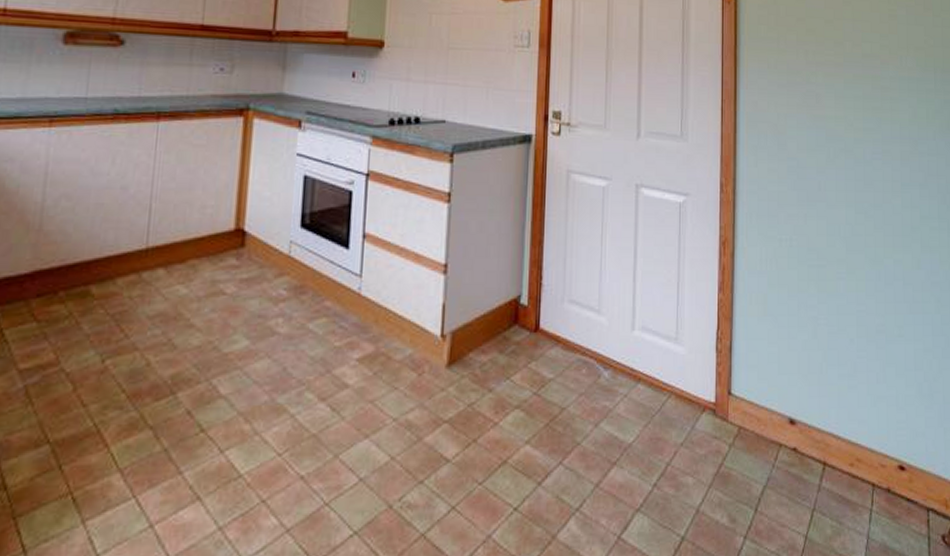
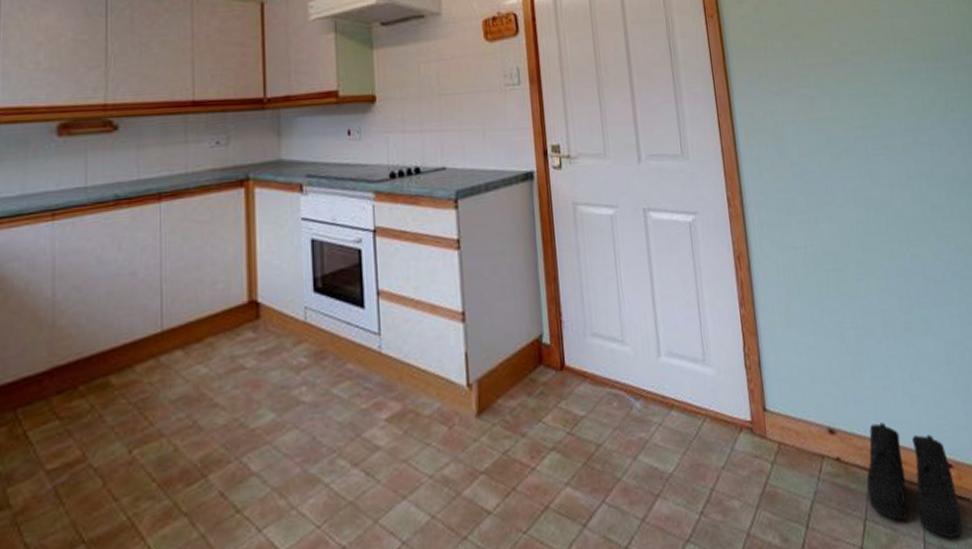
boots: none [820,419,907,537] -> present [866,422,963,538]

